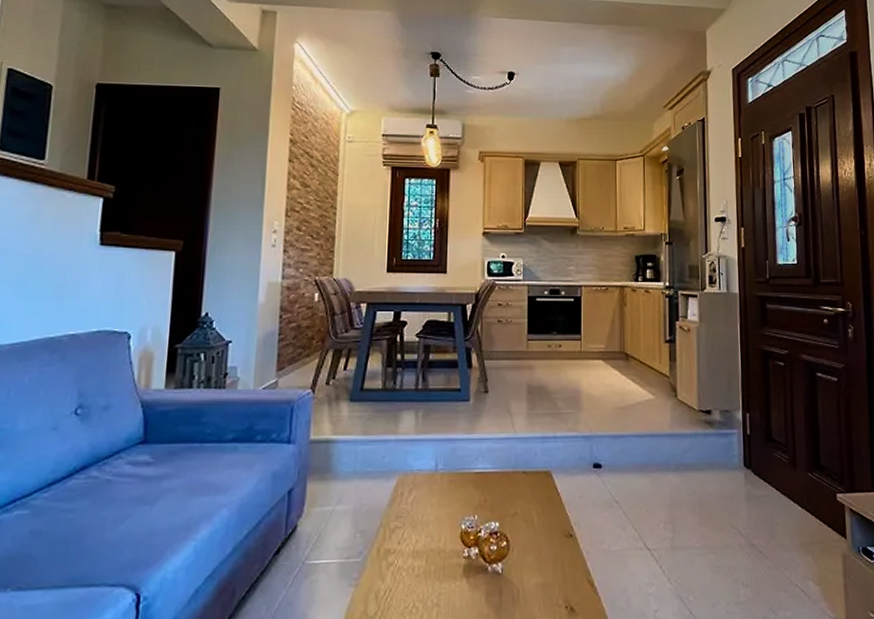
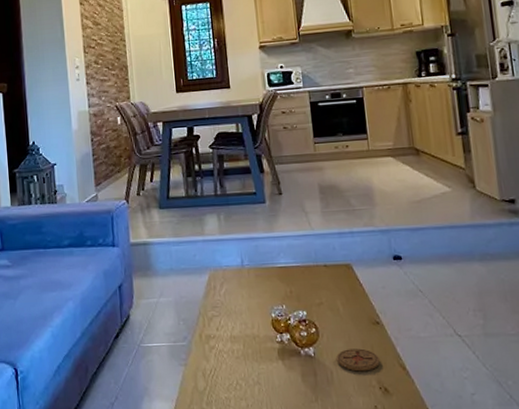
coaster: none [525,563,570,590] -> present [336,348,381,372]

